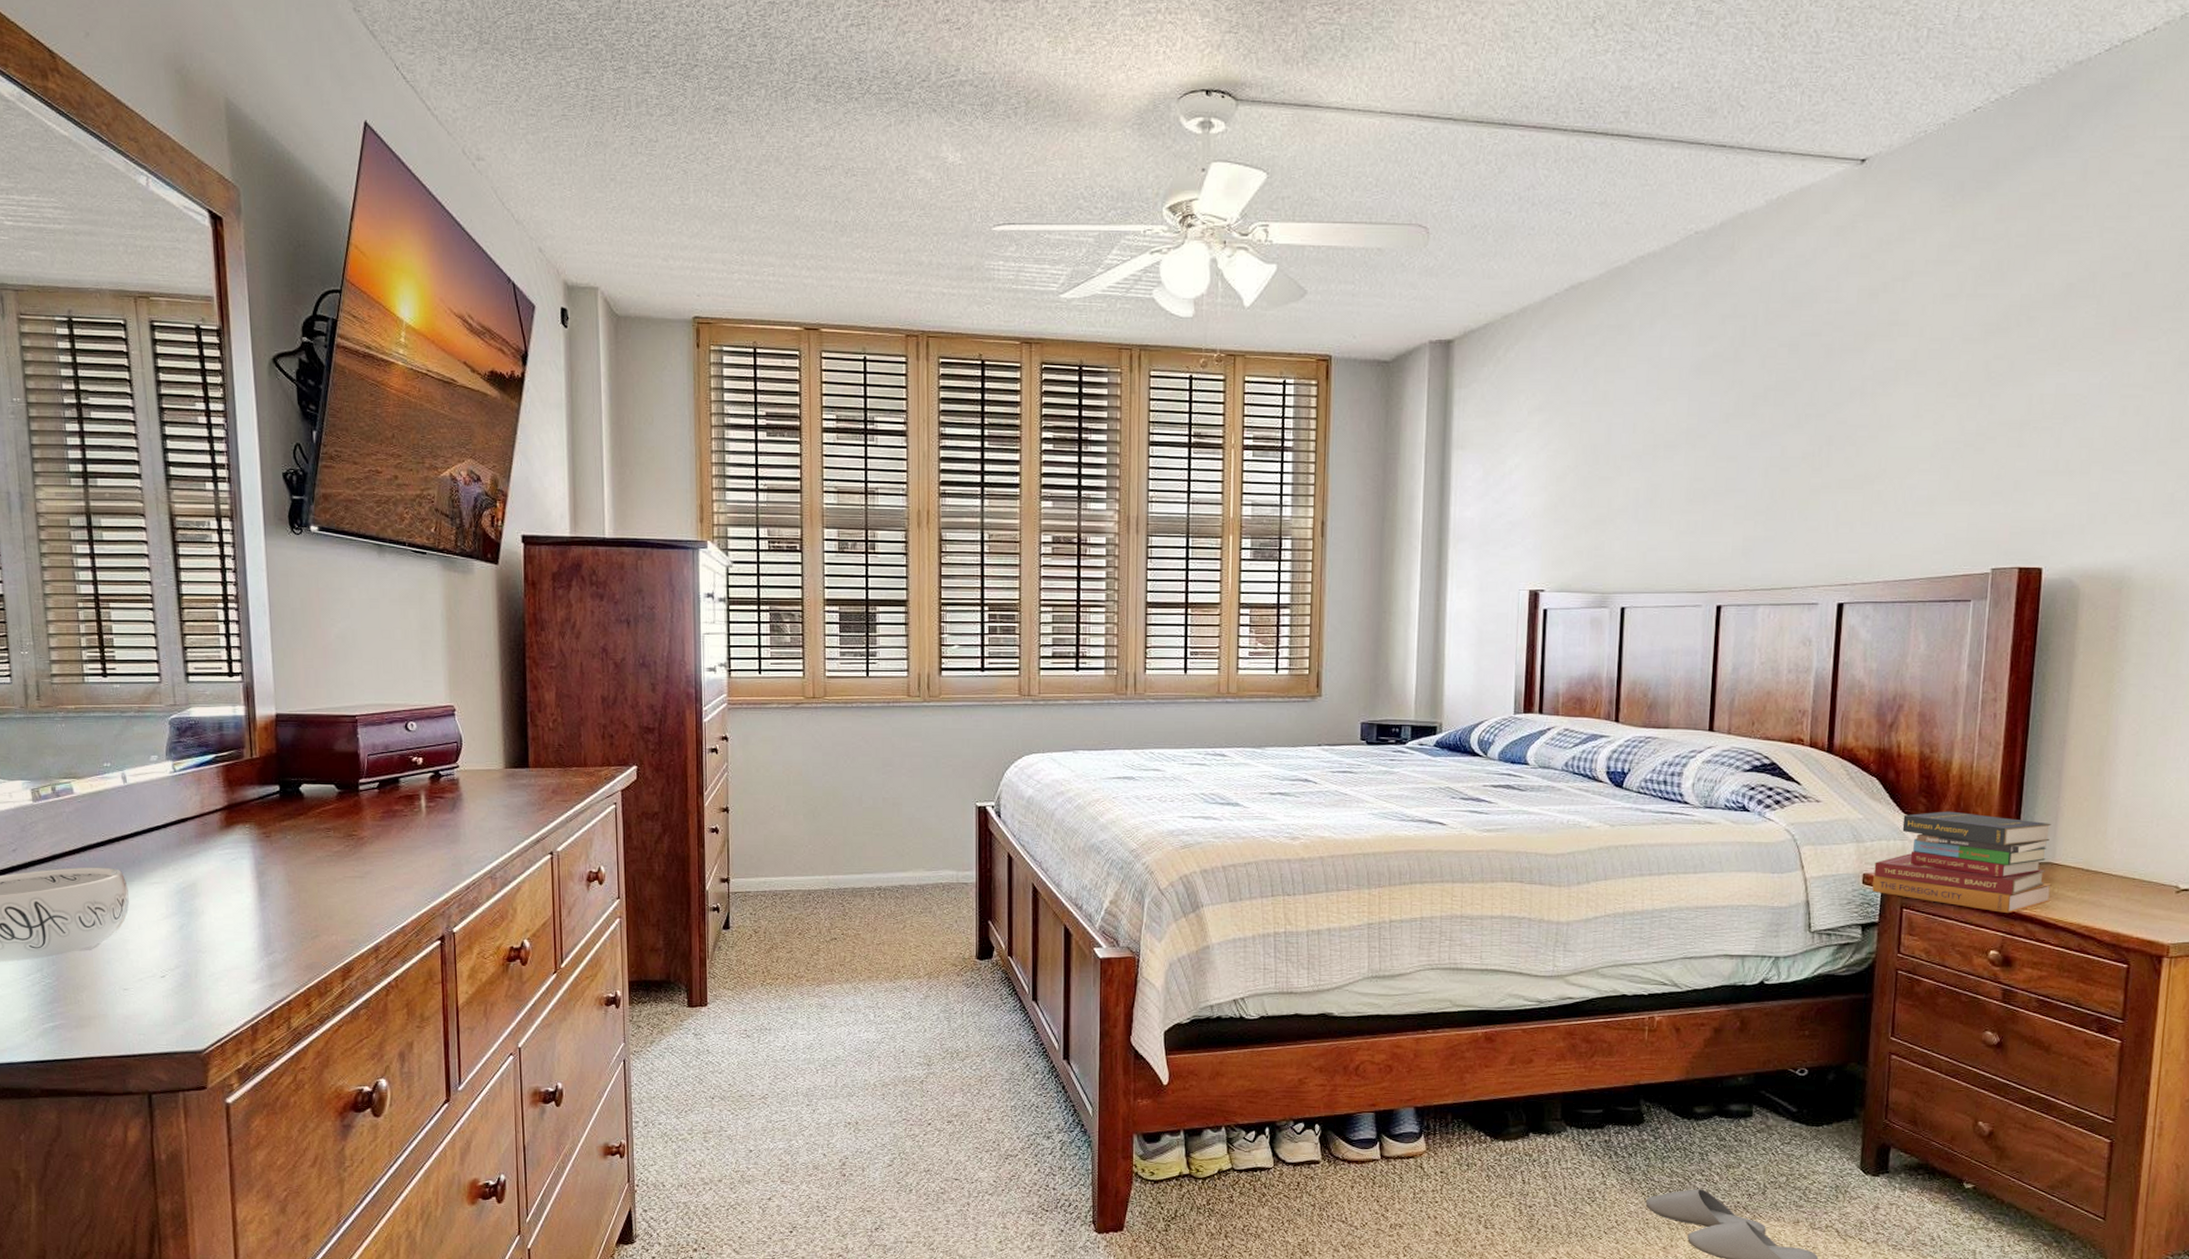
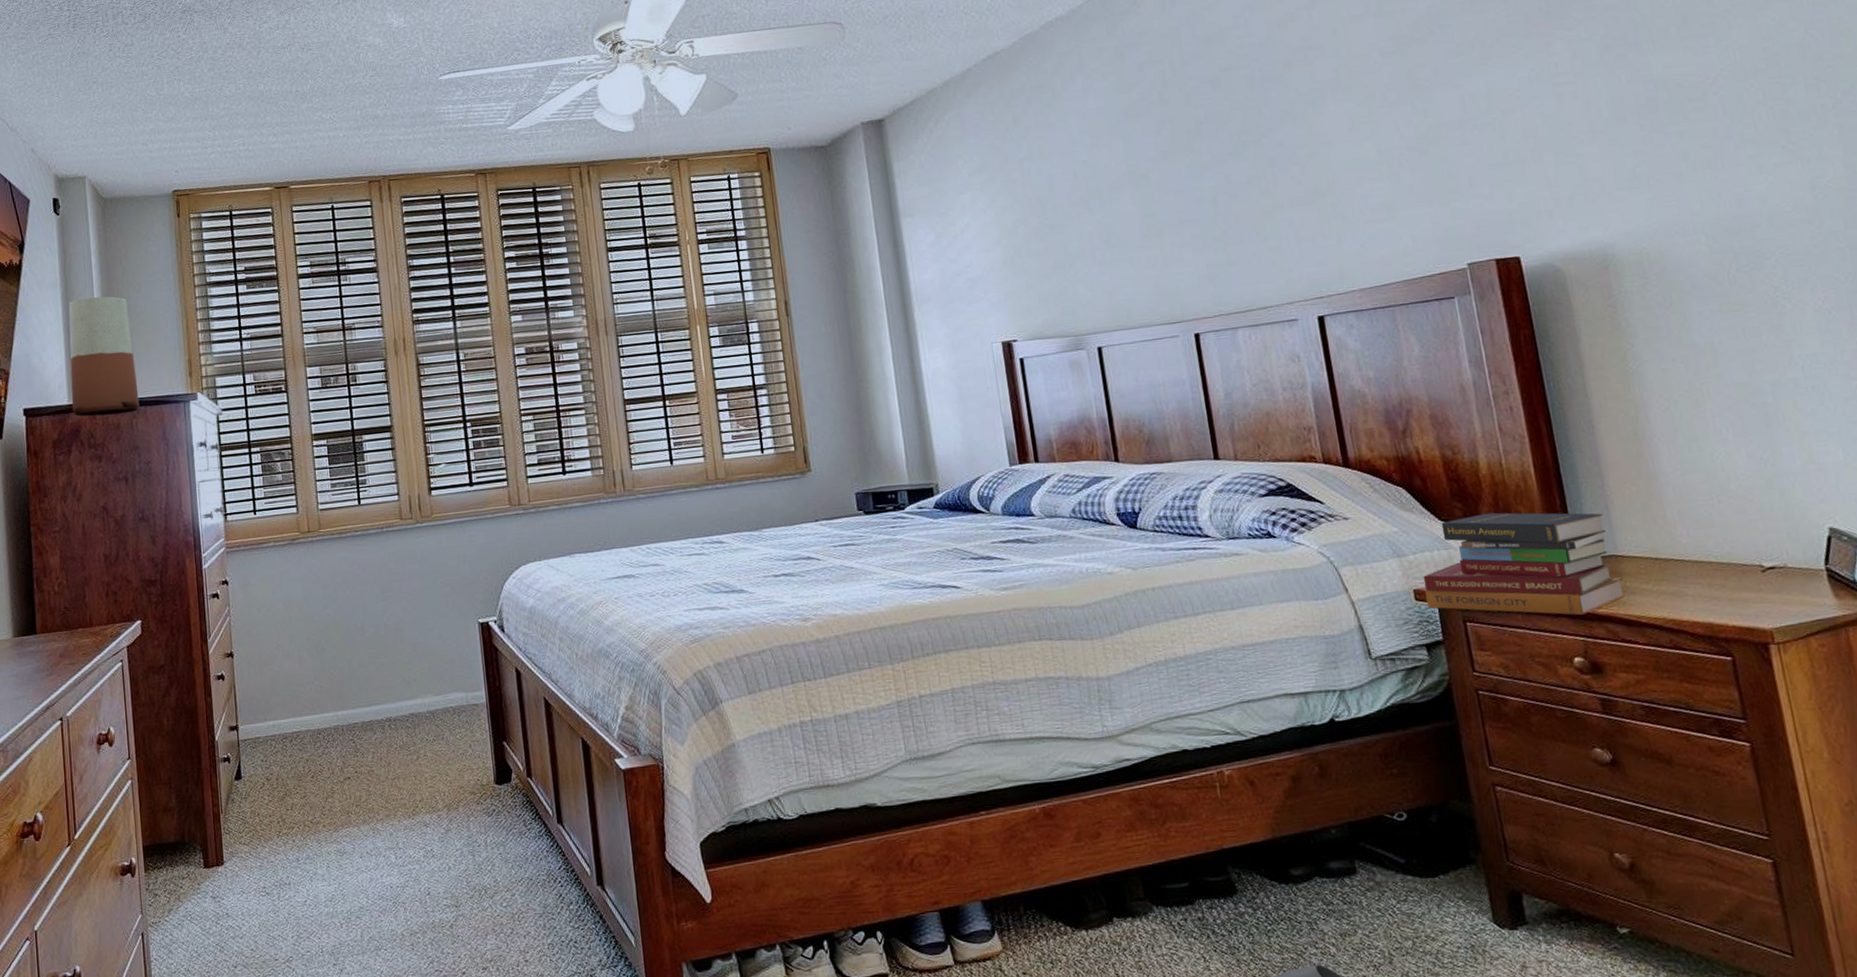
vase: none [573,423,646,554] -> present [68,296,140,417]

